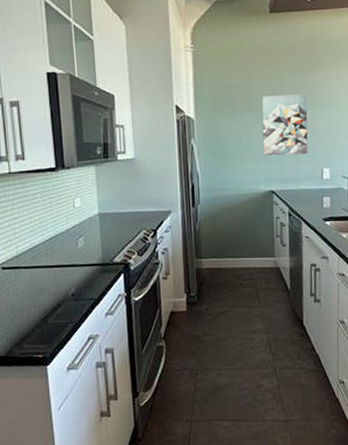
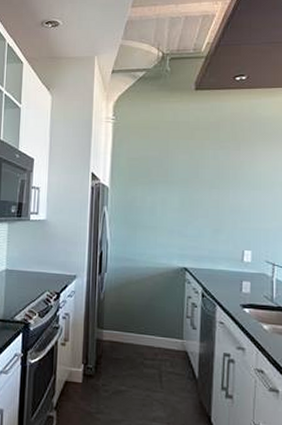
wall art: present [261,94,308,156] -> none [178,170,230,233]

